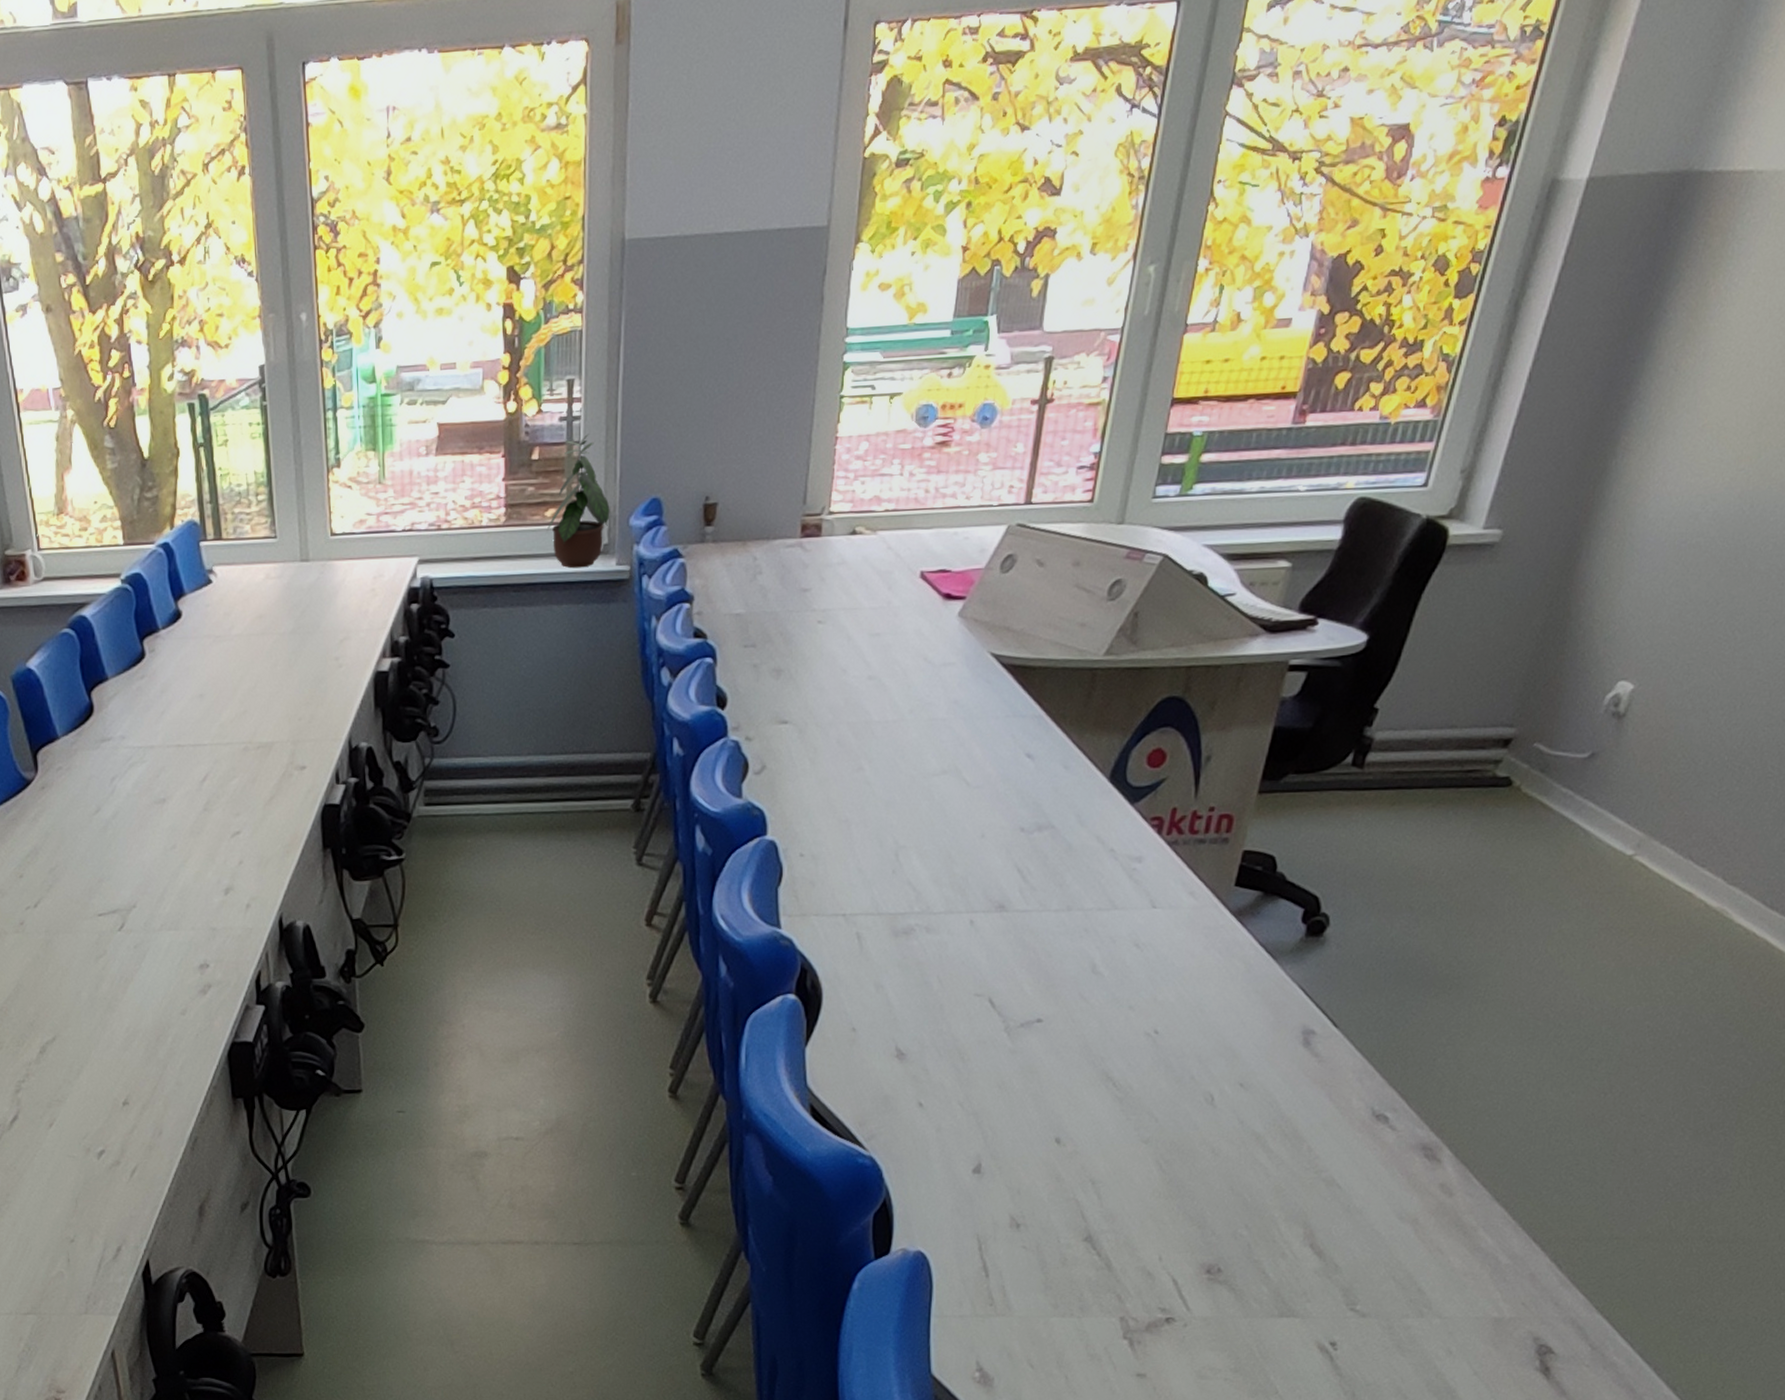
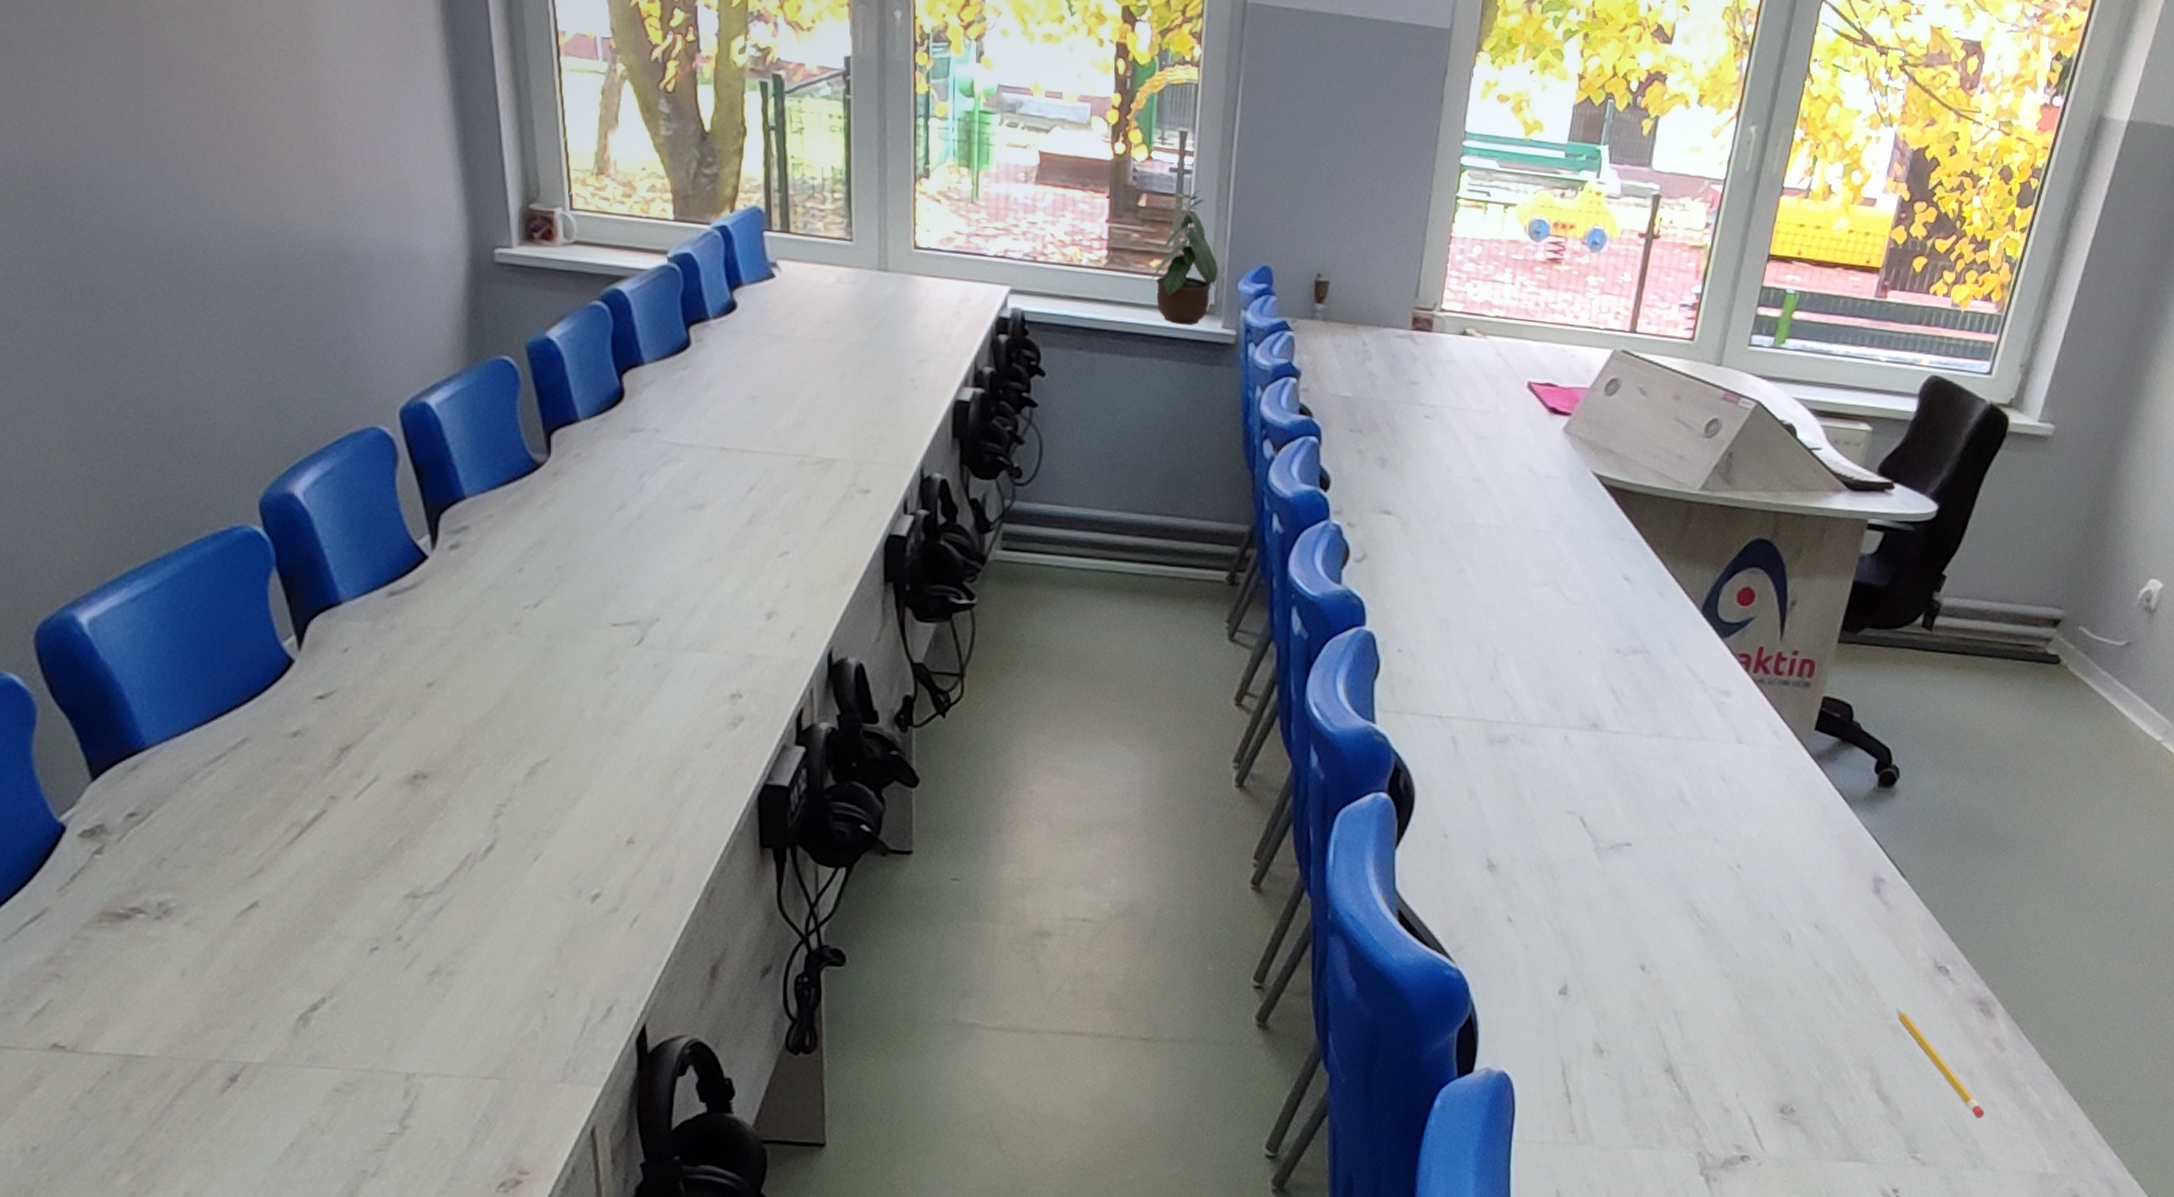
pencil: none [1329,1160,1431,1266] -> present [1895,1008,1985,1118]

